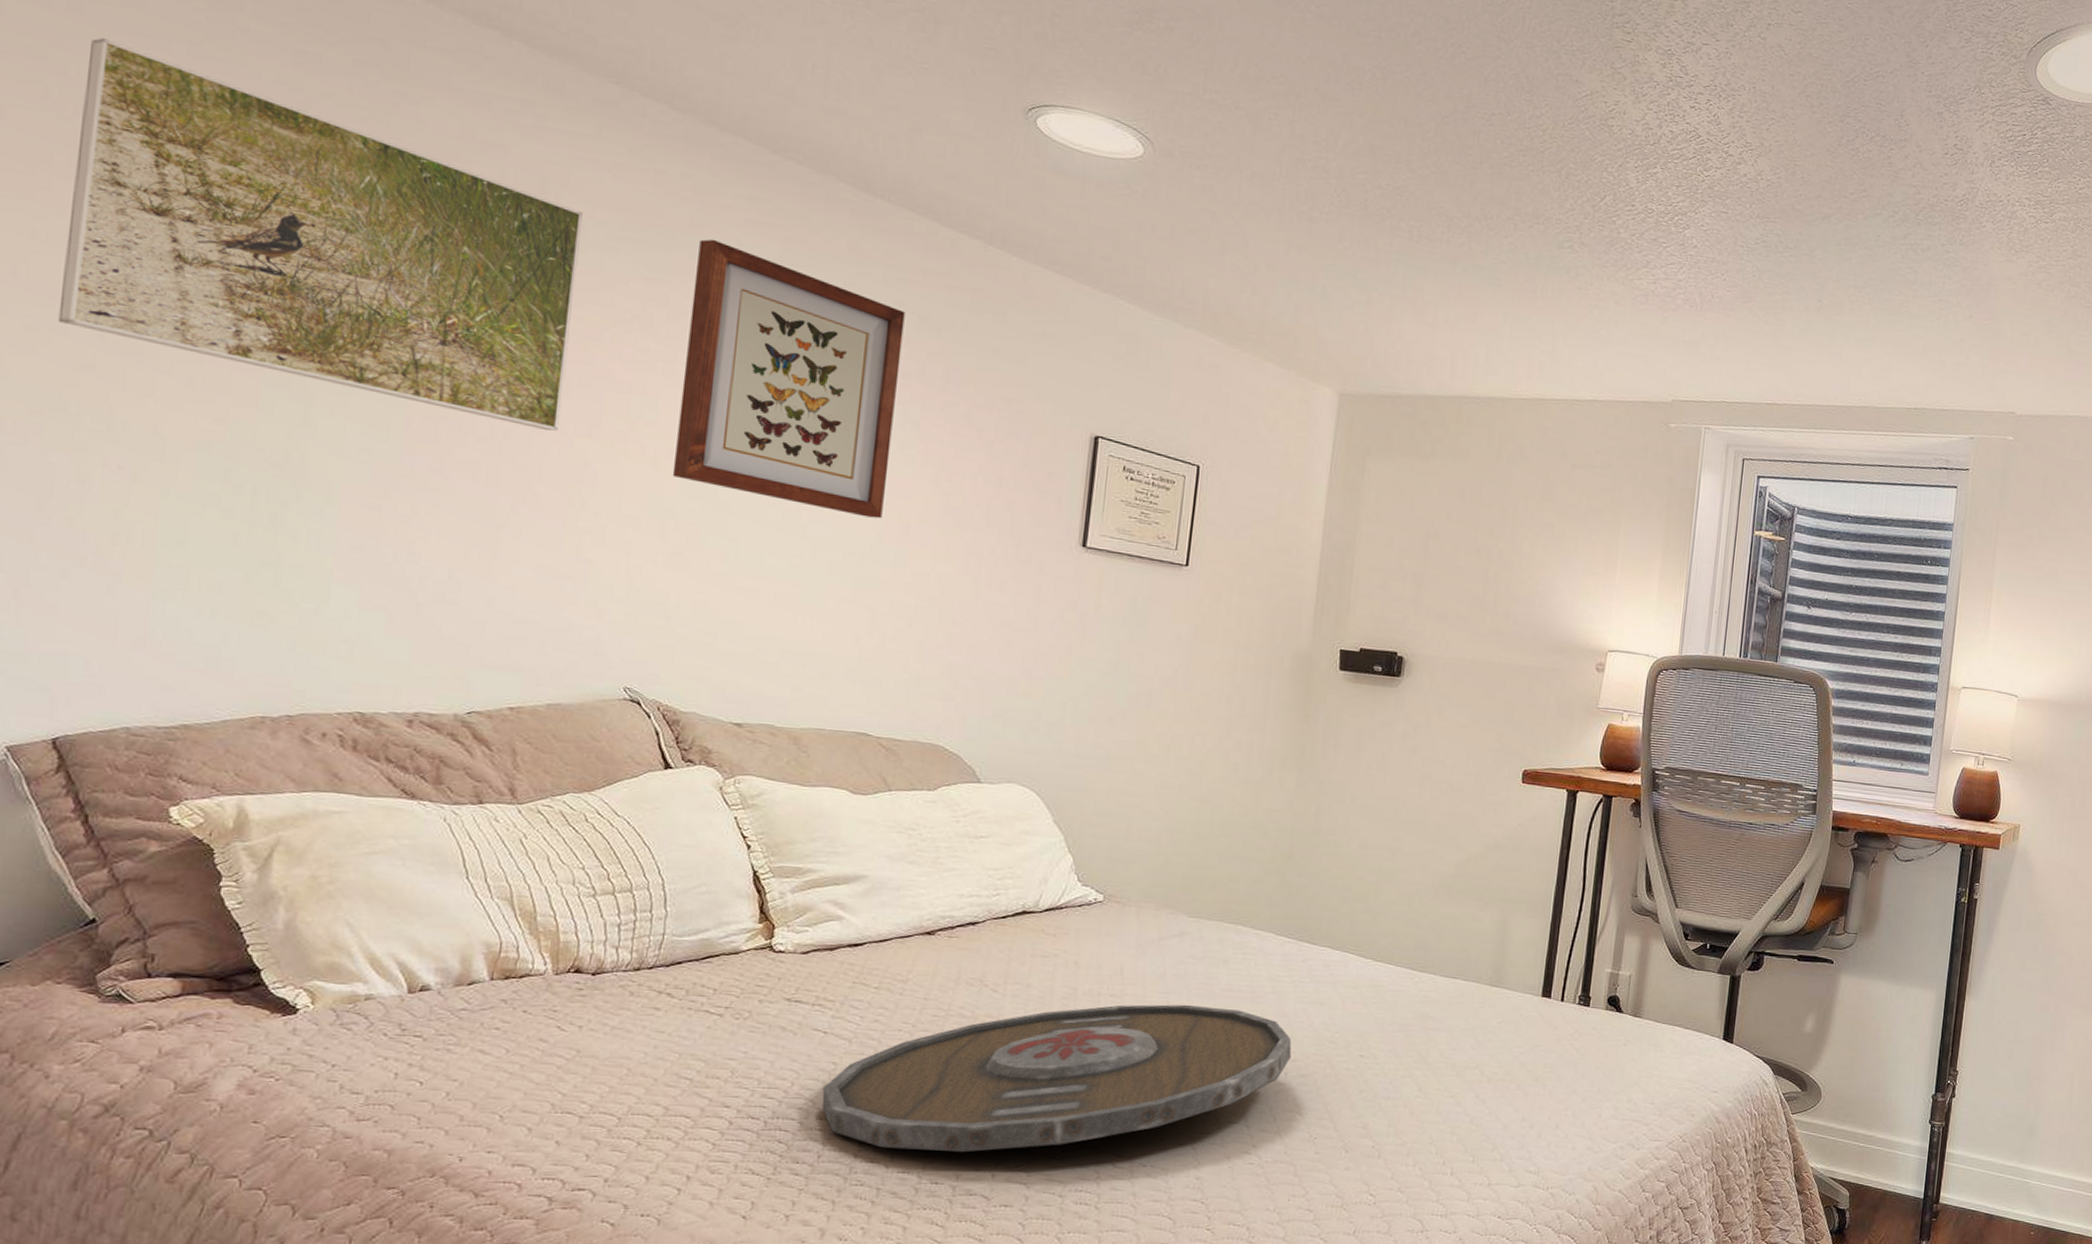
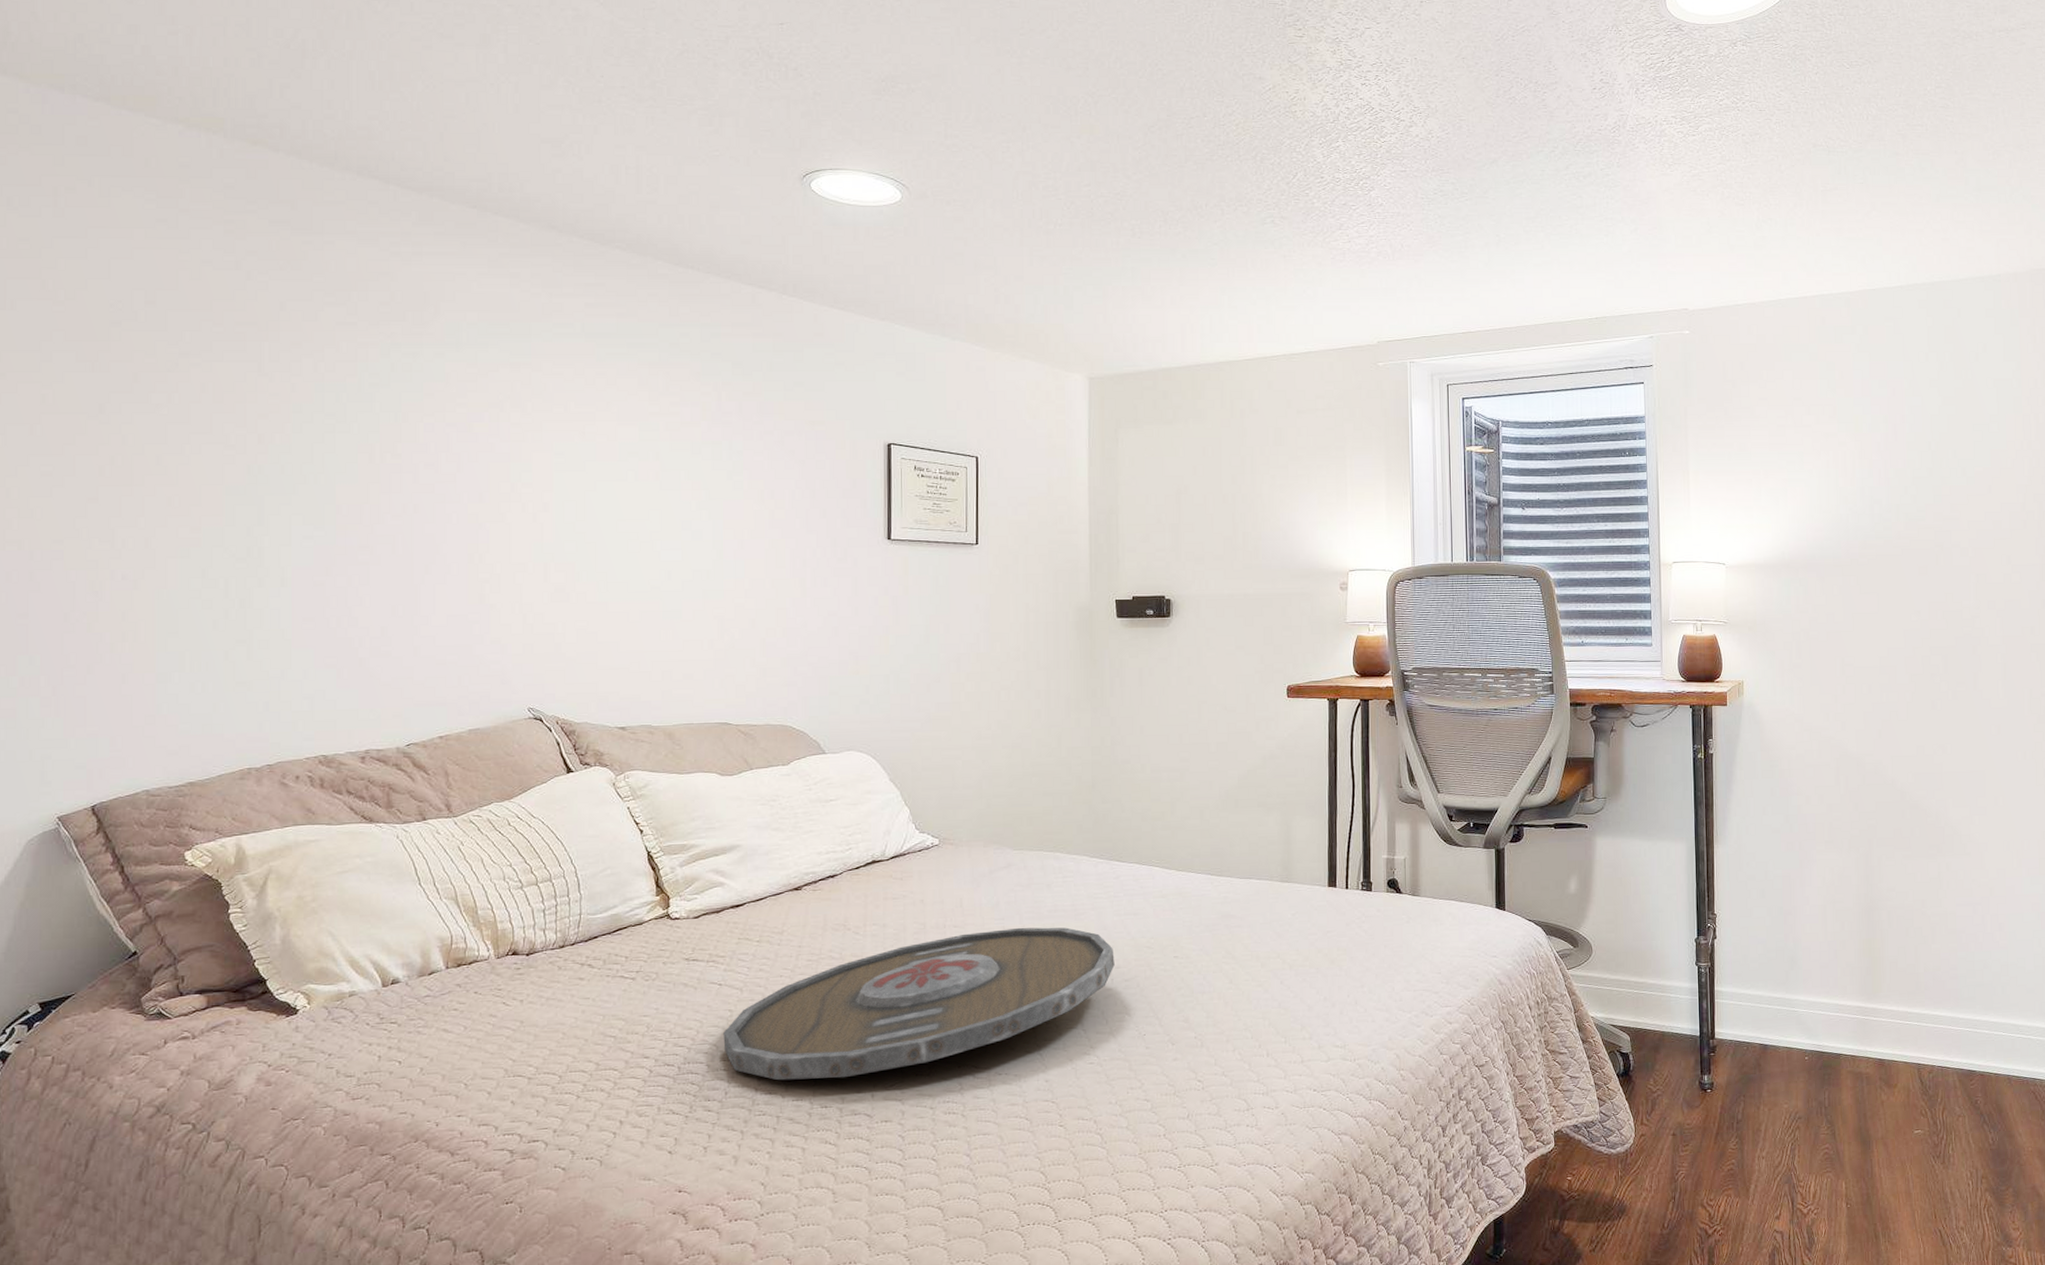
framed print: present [57,38,583,431] -> none [67,235,457,501]
wall art: present [672,239,905,519] -> none [548,324,722,539]

